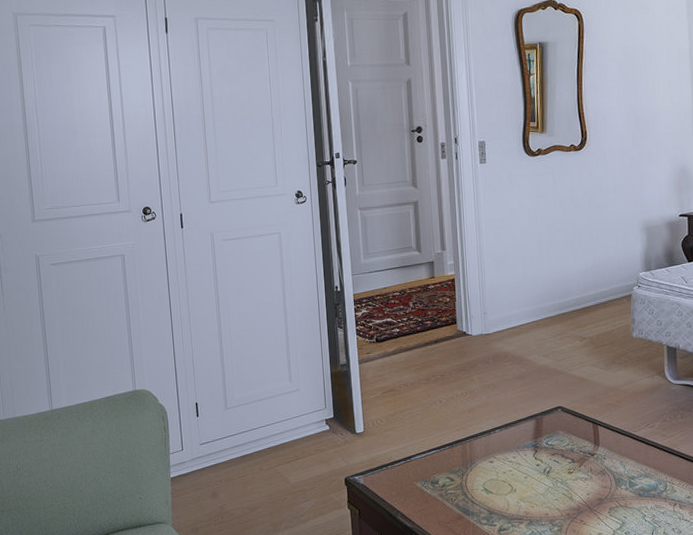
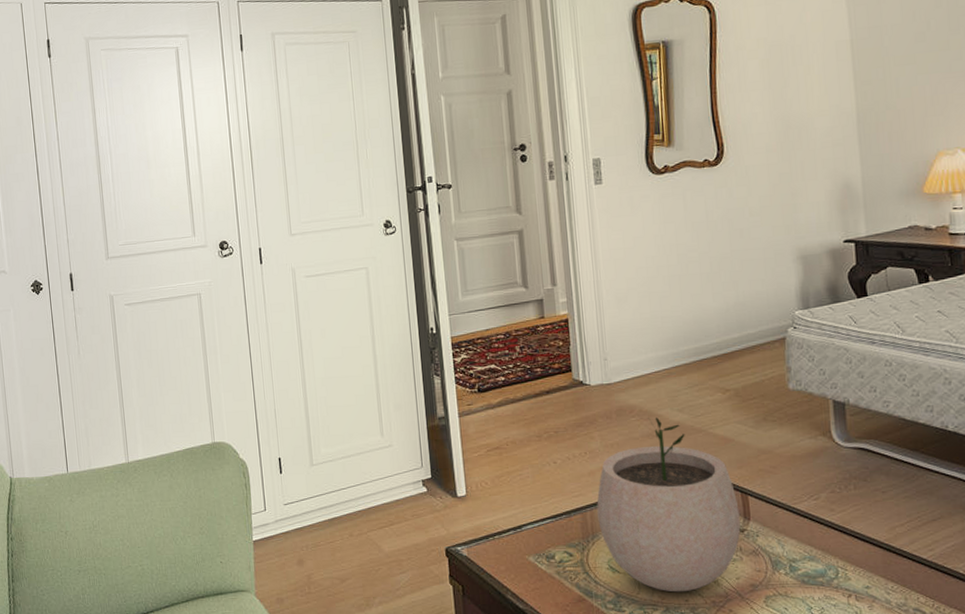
plant pot: none [475,362,592,508] -> present [597,417,741,592]

